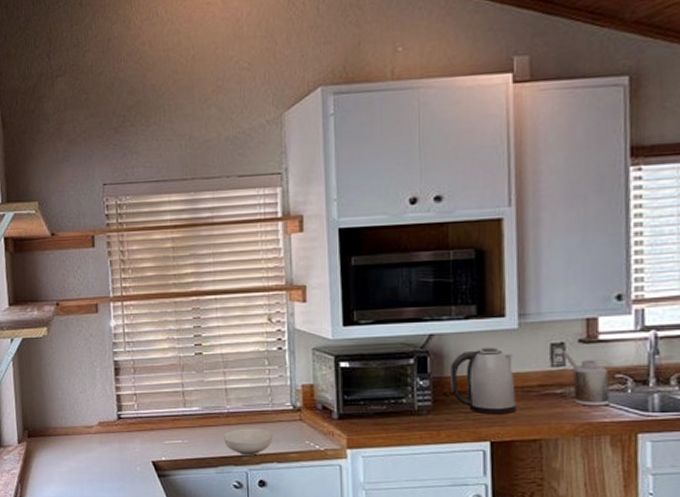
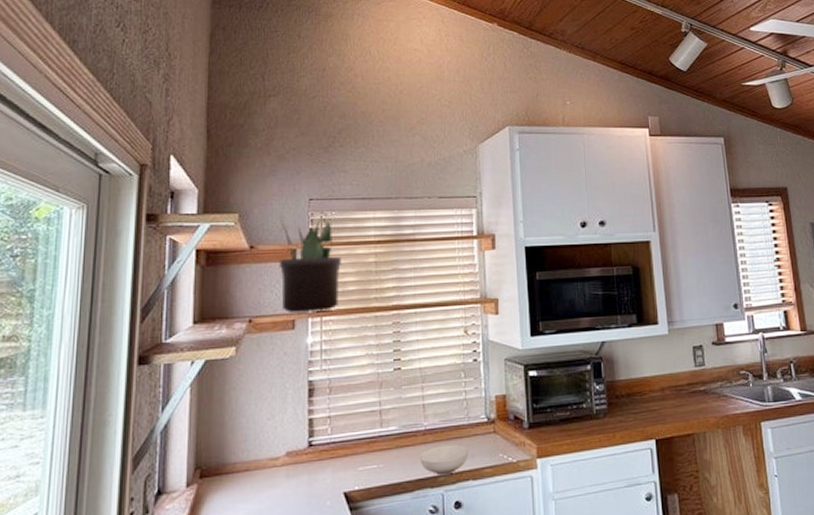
planter: none [77,201,138,298] -> present [278,216,341,314]
kettle: present [449,347,517,415] -> none [619,351,673,414]
soap dispenser: present [562,349,610,406] -> none [702,351,739,401]

